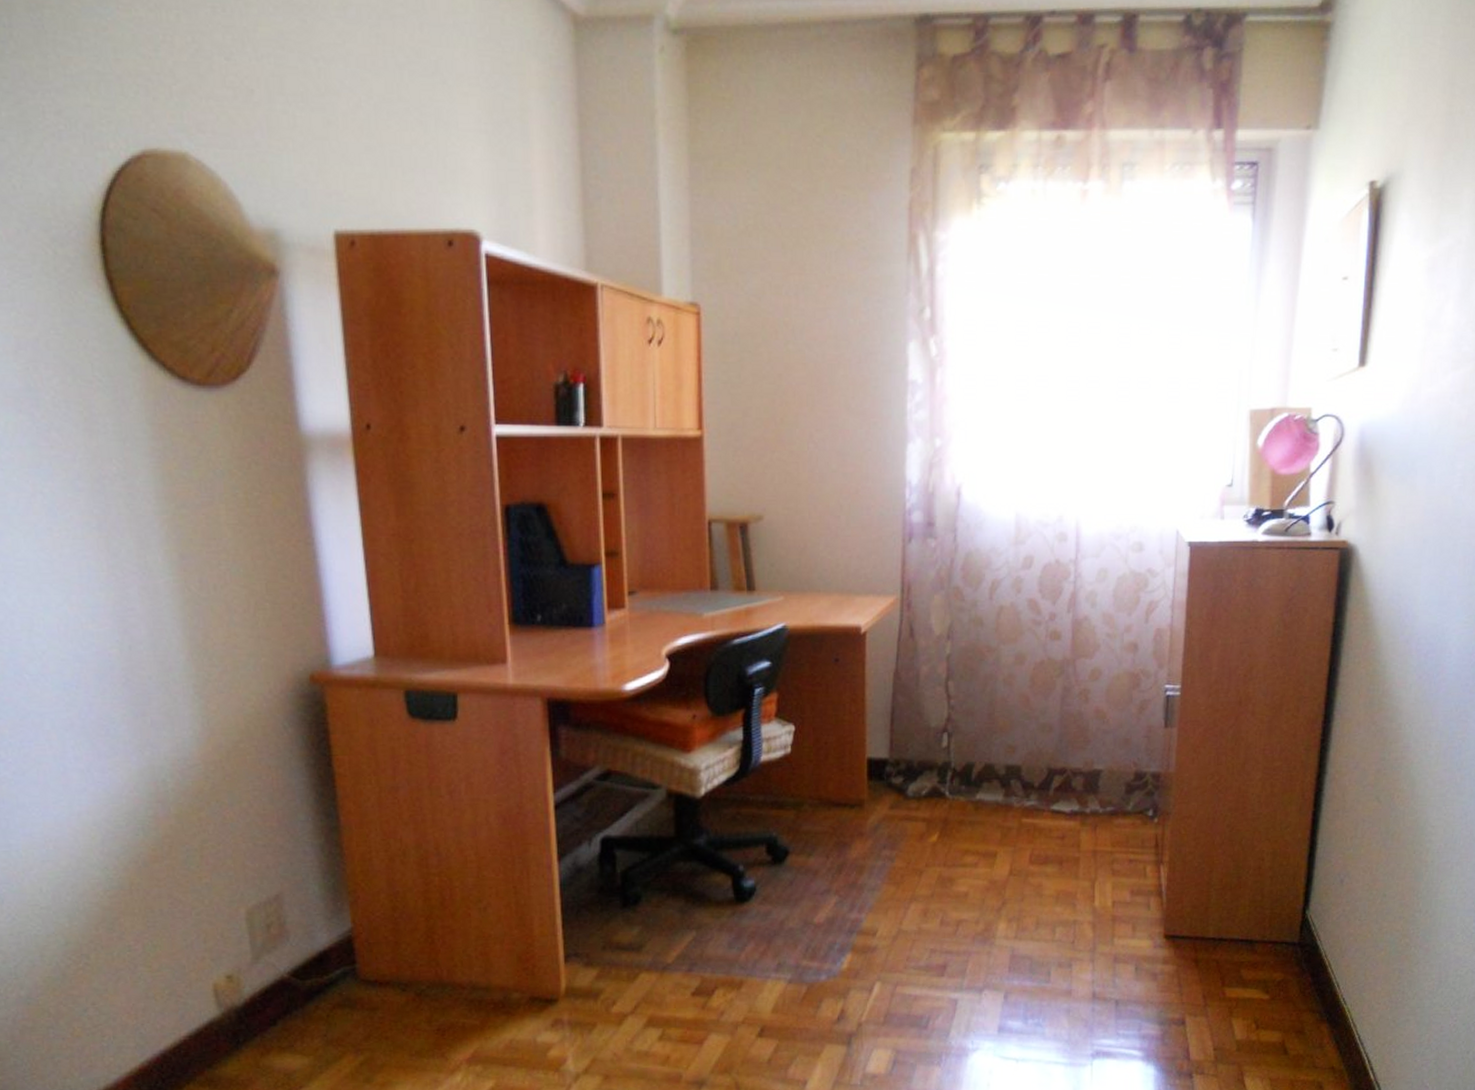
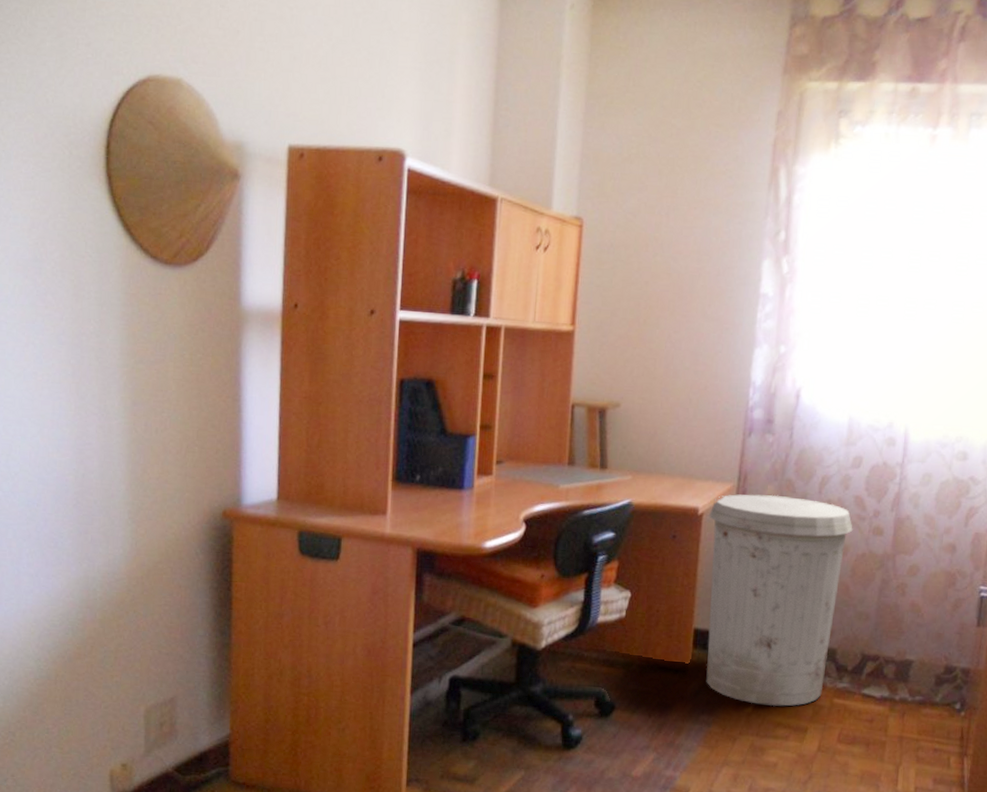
trash can: none [873,605,1029,834] -> present [706,494,853,707]

